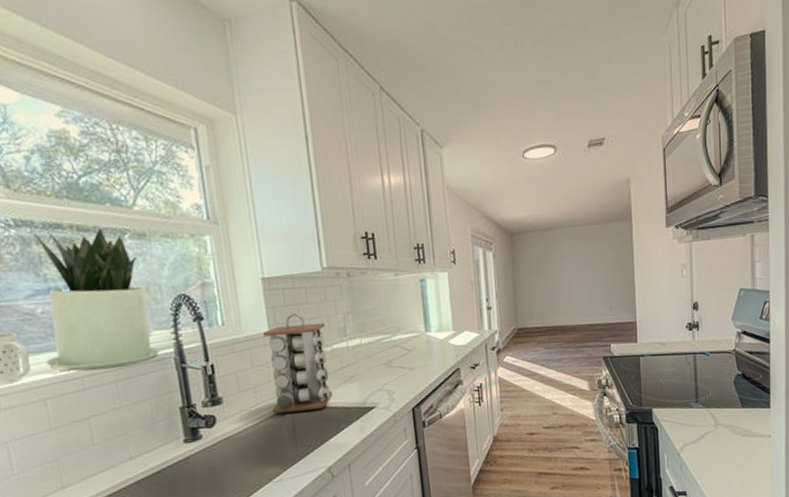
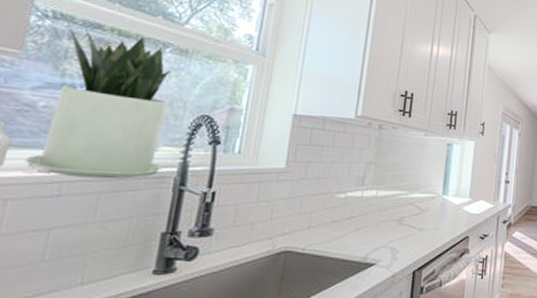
spice rack: present [262,312,332,414] -> none [265,153,345,258]

